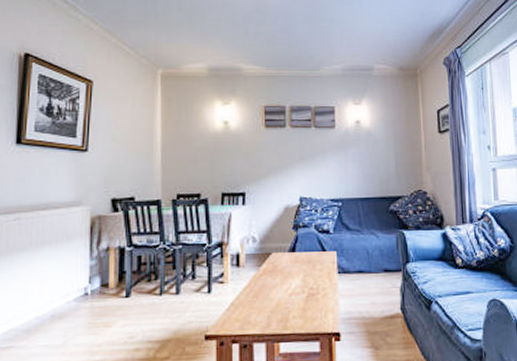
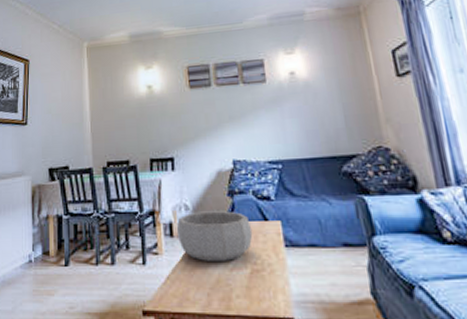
decorative bowl: none [244,242,312,288] -> present [177,211,253,261]

